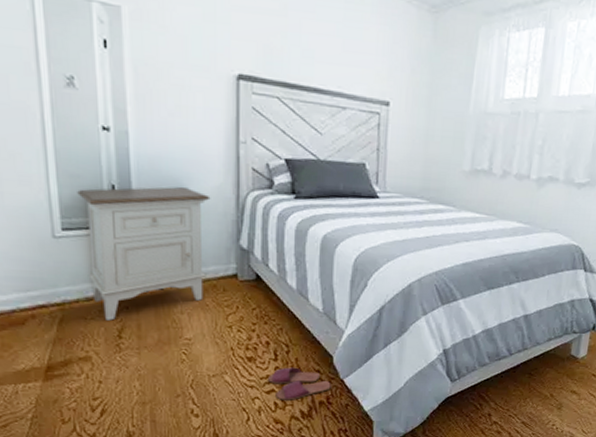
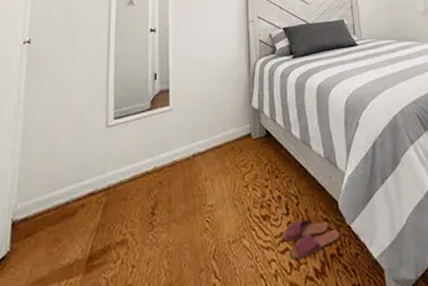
nightstand: present [77,187,211,321] -> none [128,65,229,199]

